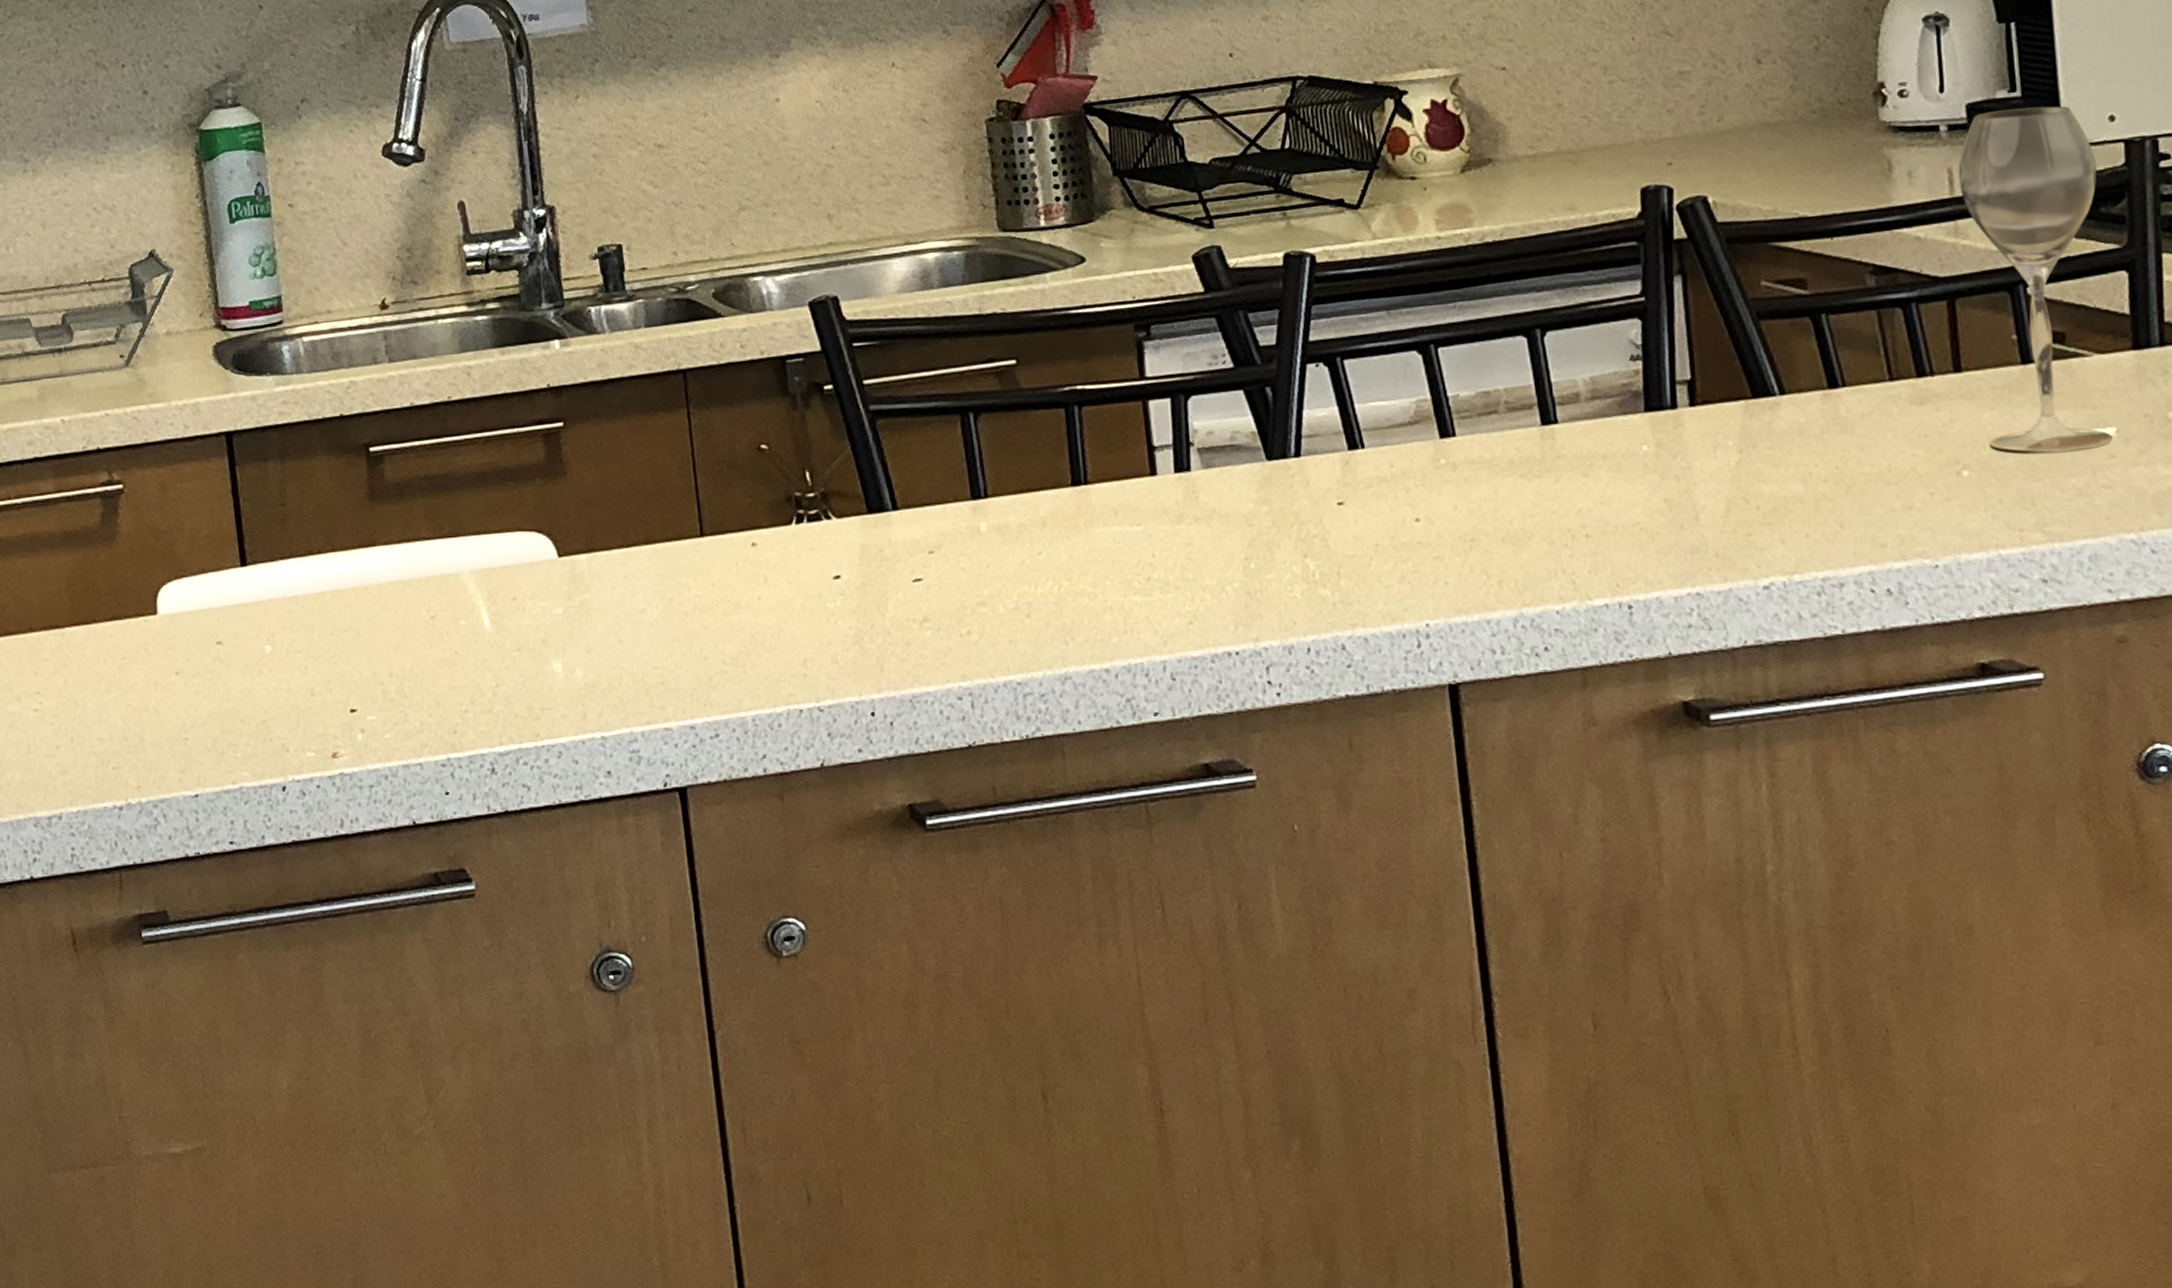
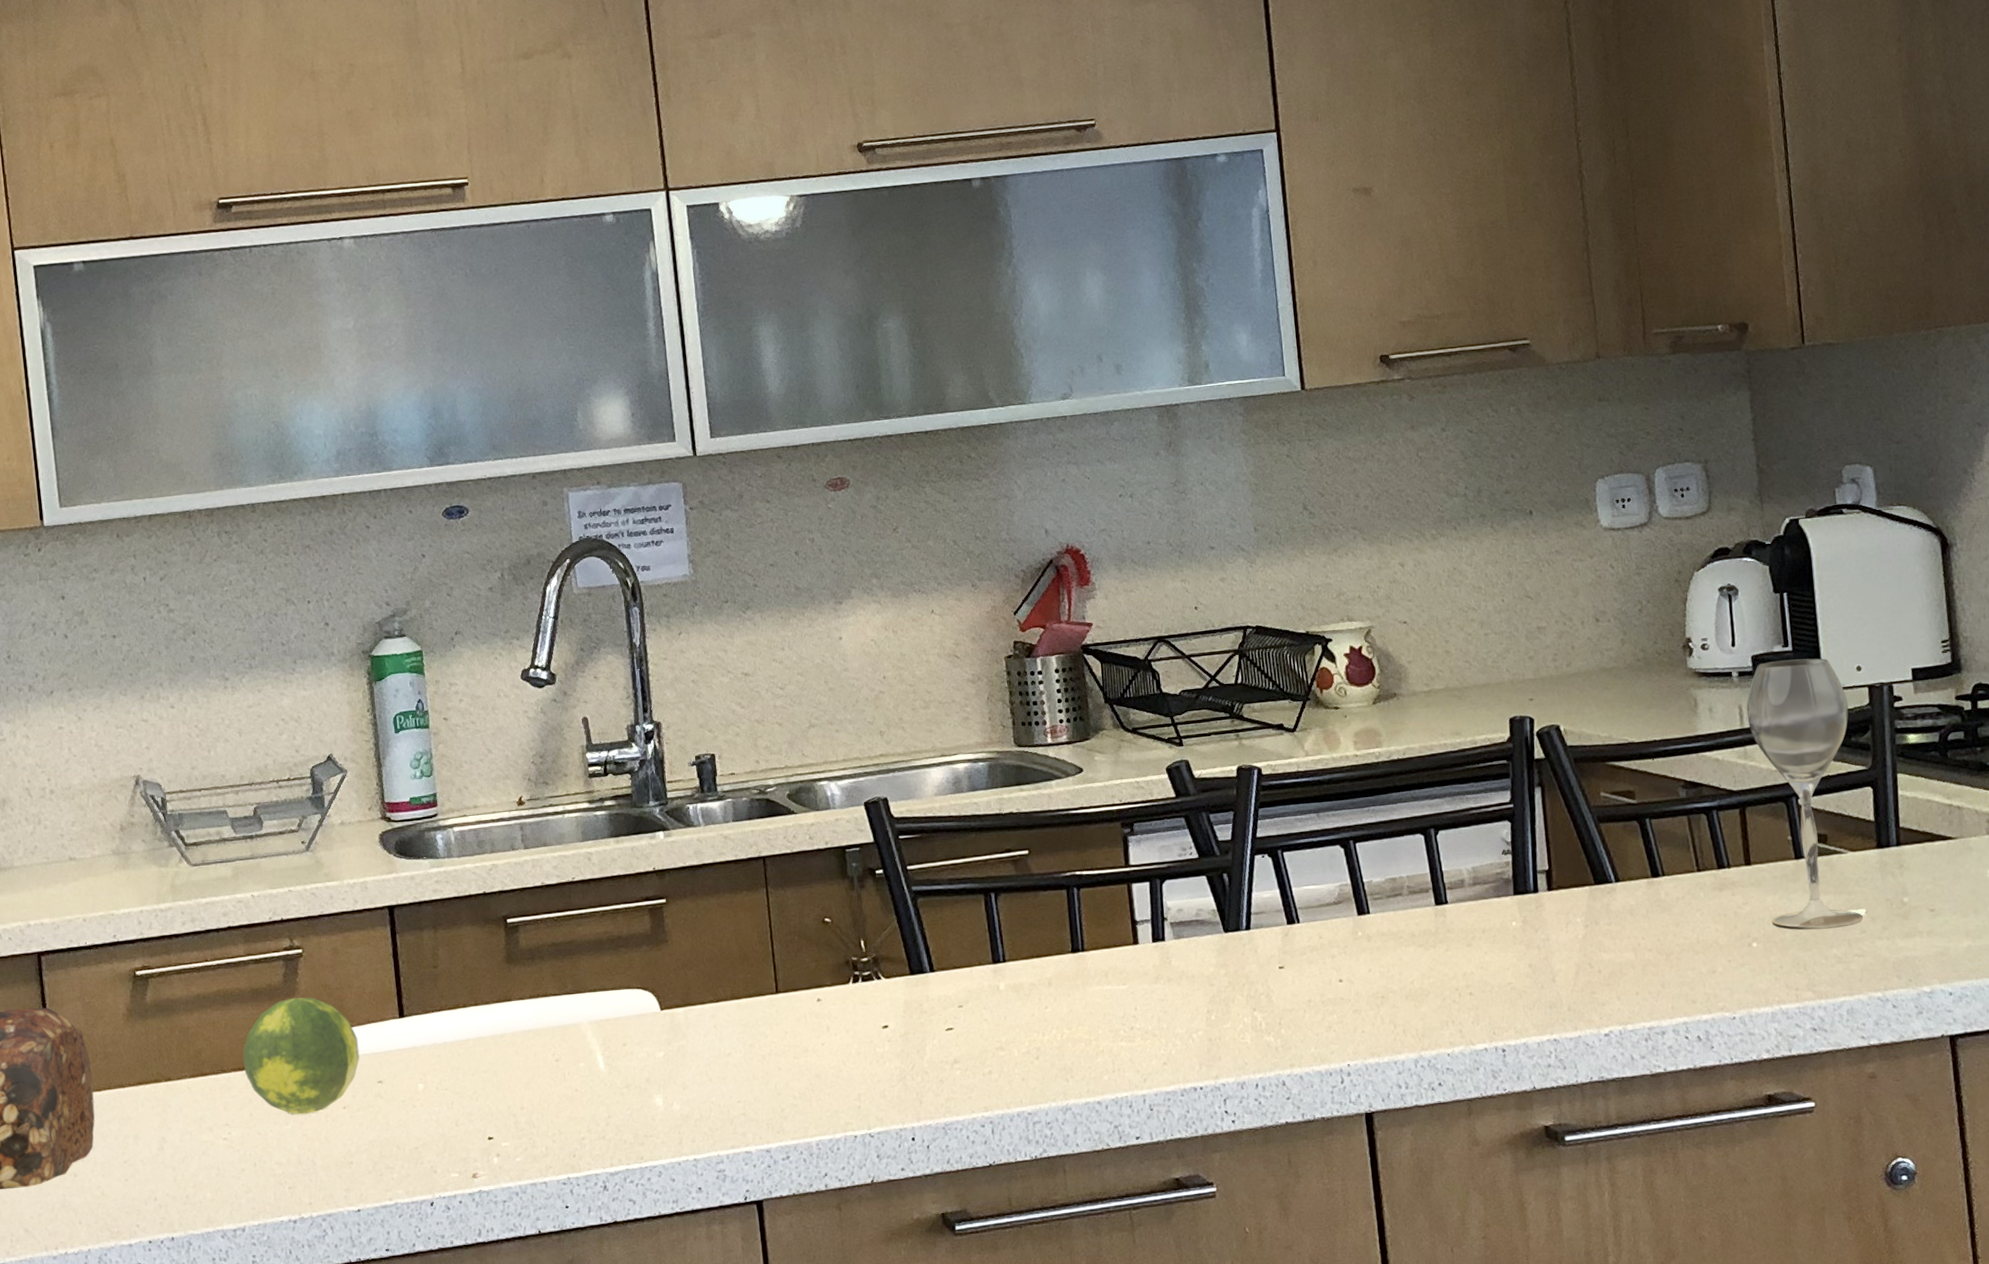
fruit: none [55,541,195,681] -> present [243,997,360,1114]

